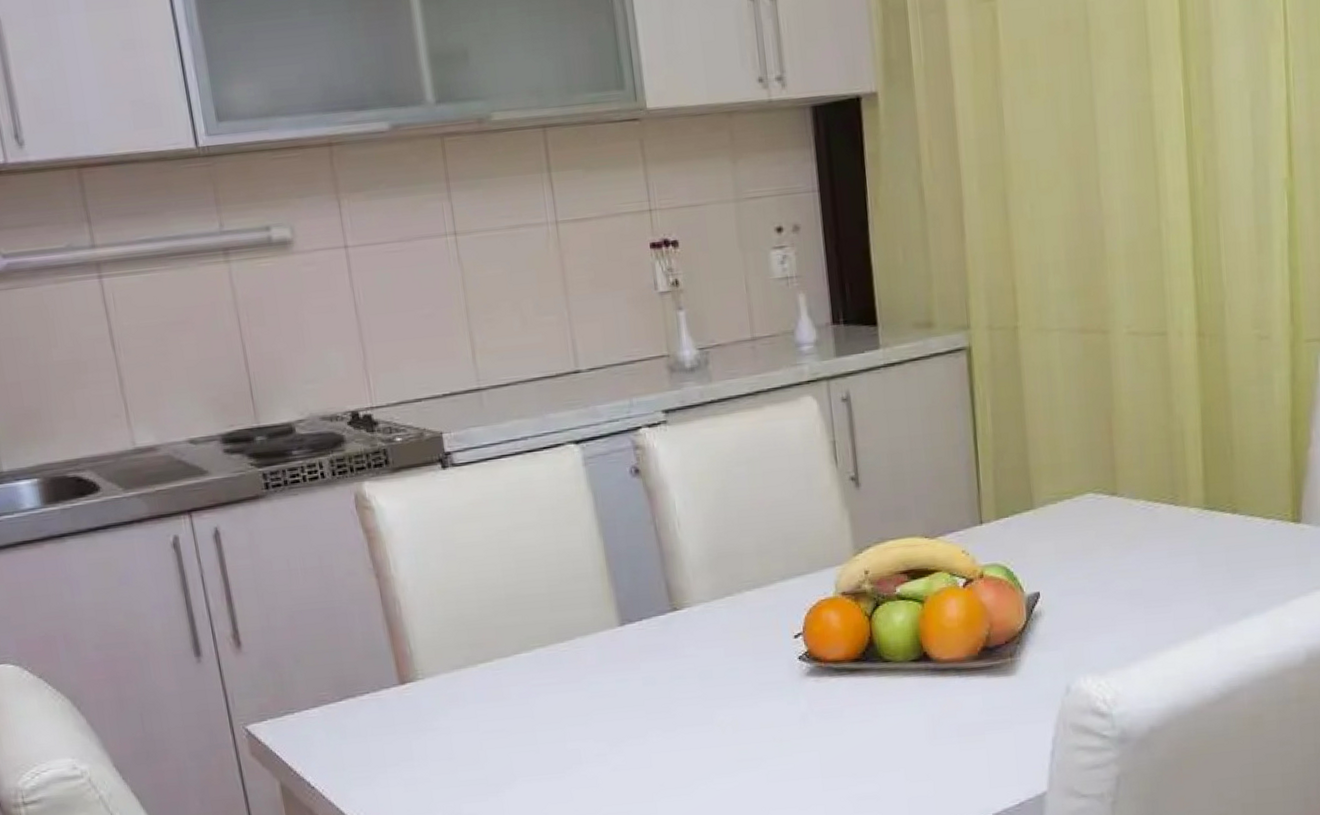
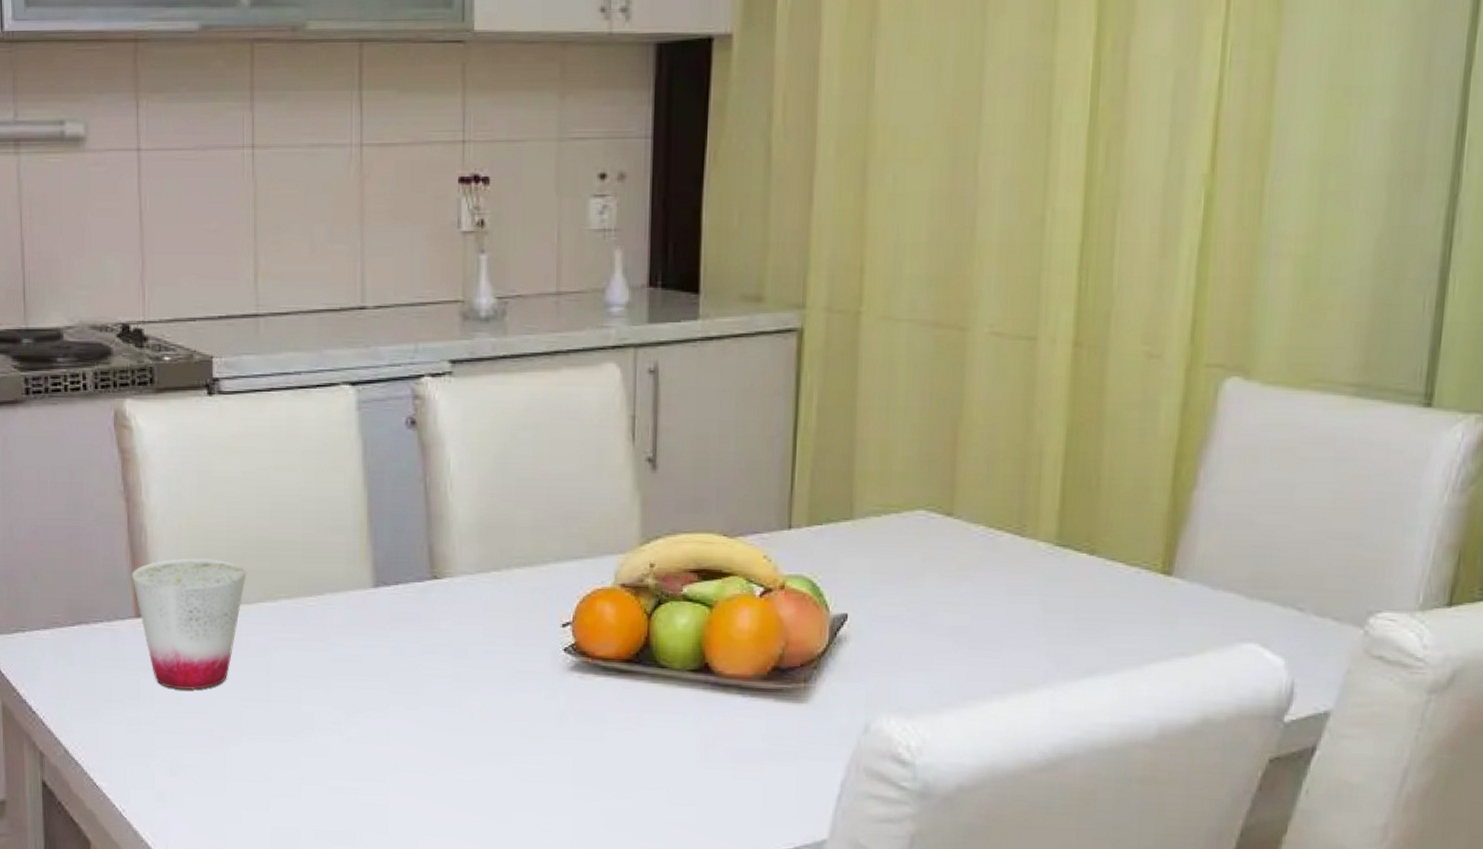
cup: none [391,620,501,746] -> present [131,558,247,690]

